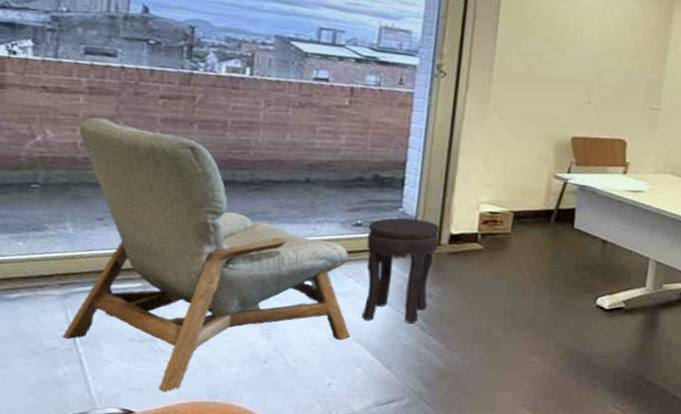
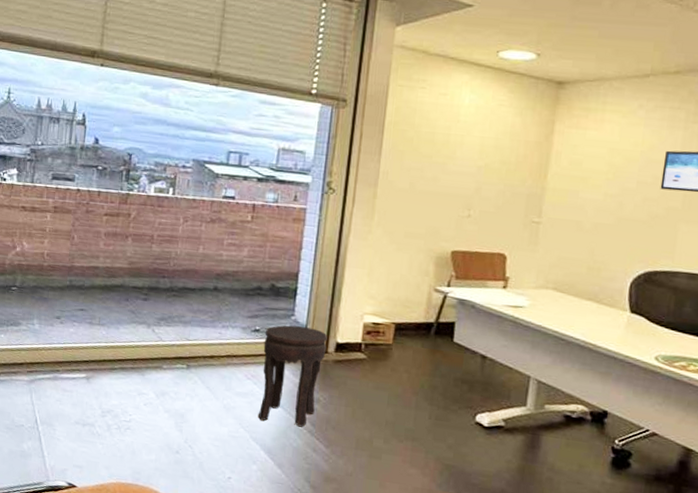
armchair: present [62,117,350,392] -> none [27,232,248,472]

